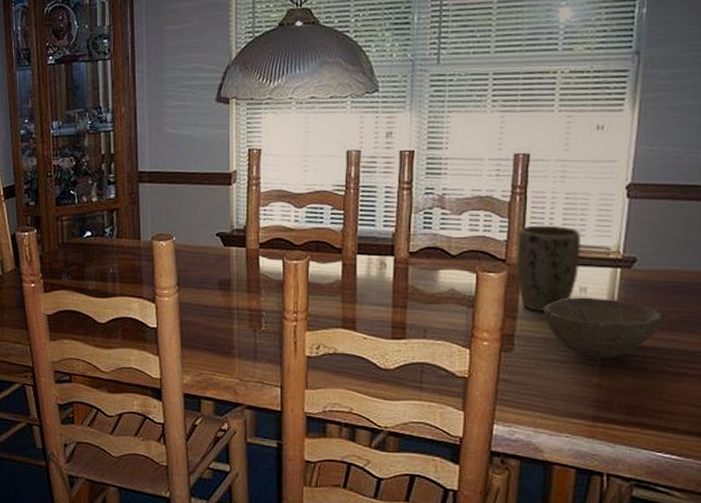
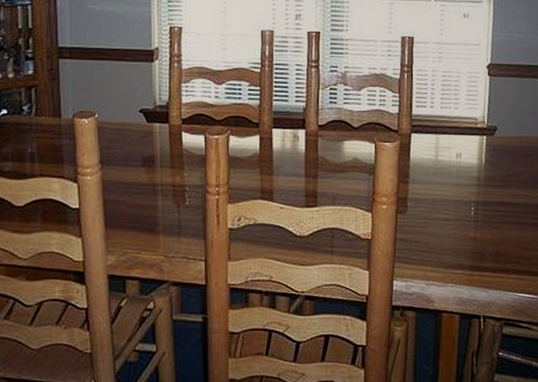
plant pot: present [516,225,580,311] -> none [406,99,456,176]
bowl: present [544,297,662,359] -> none [430,162,518,215]

